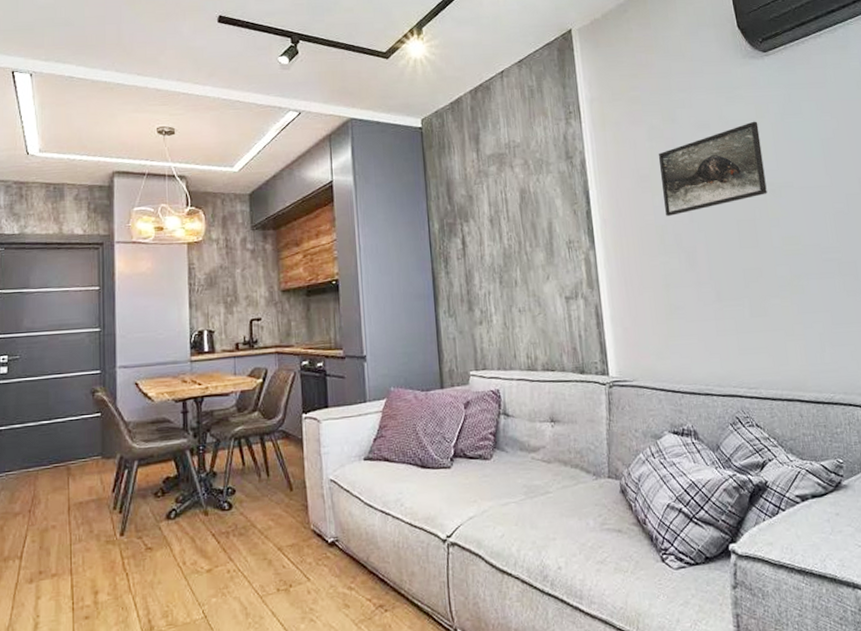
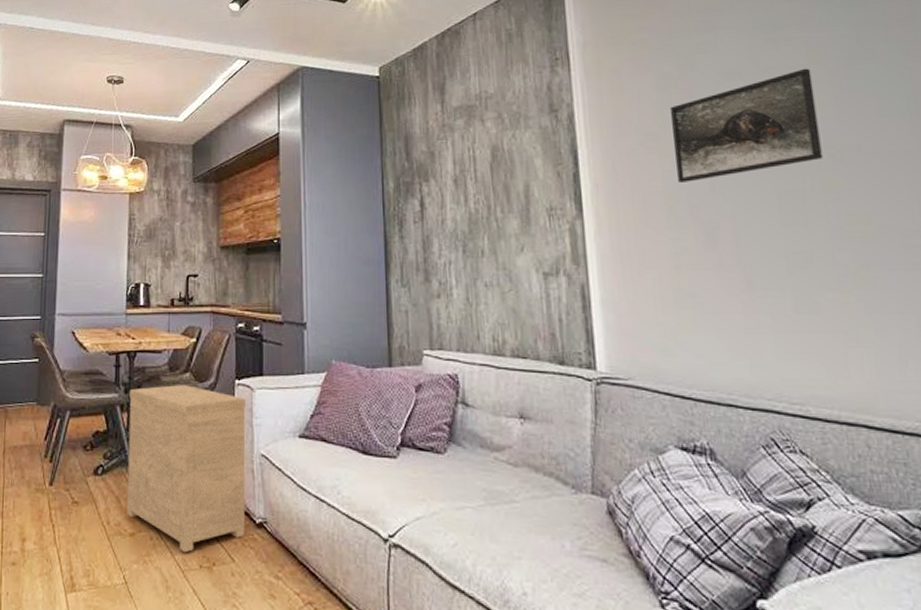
side table: none [198,423,318,579] -> present [127,384,246,552]

